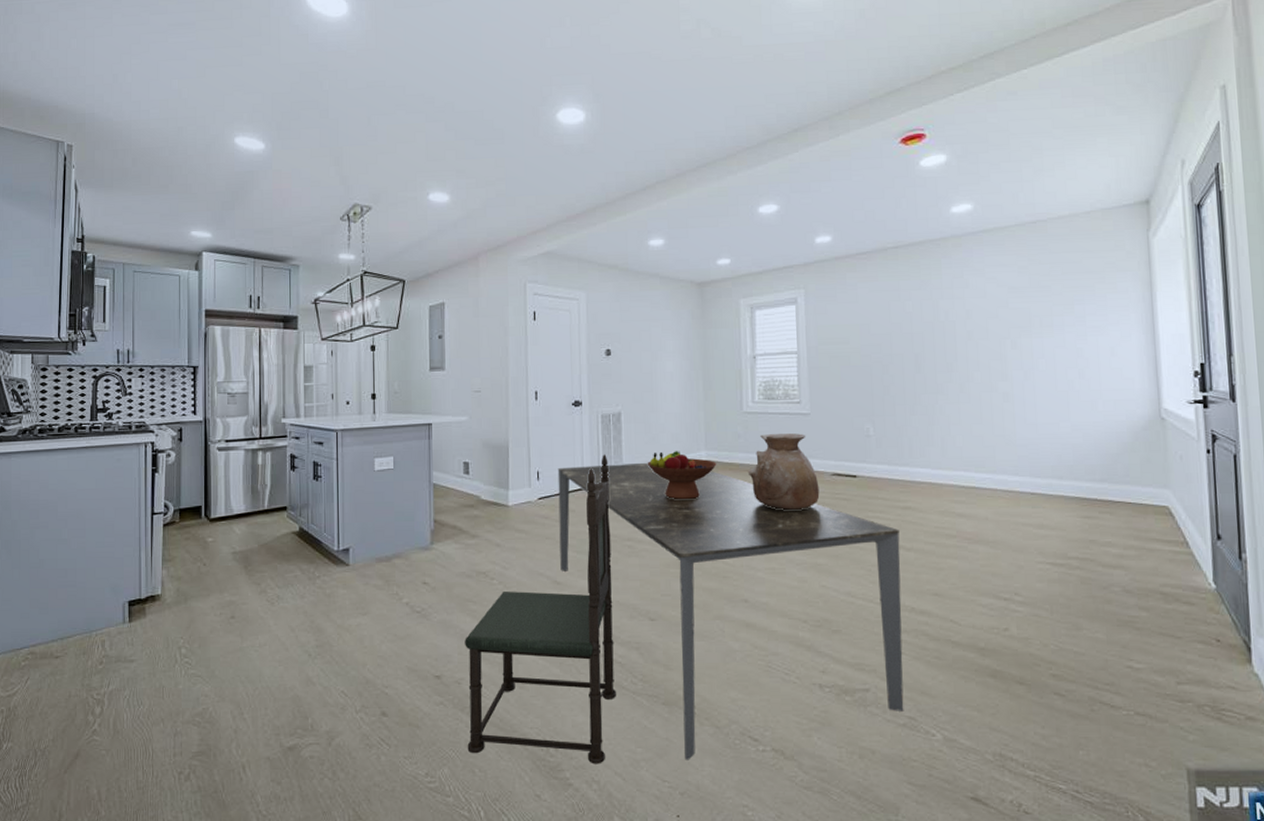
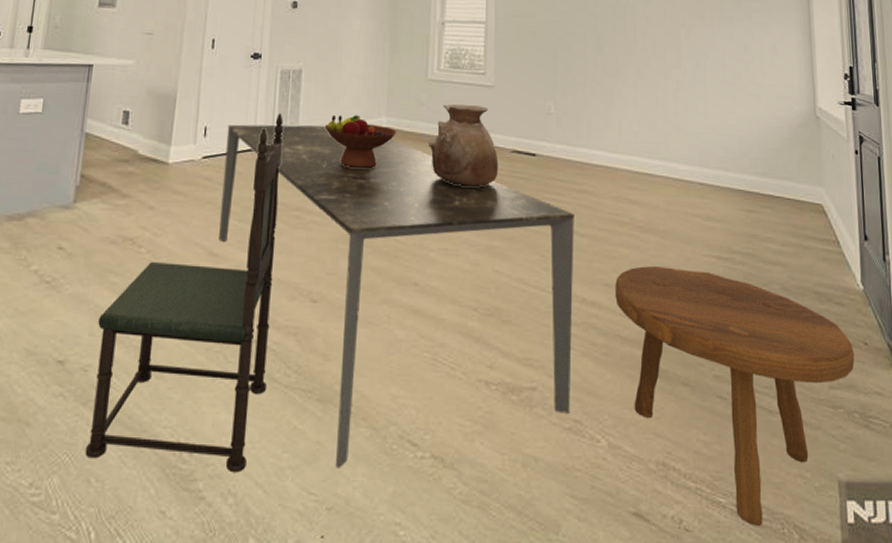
footstool: none [944,575,1206,809] -> present [615,266,855,525]

